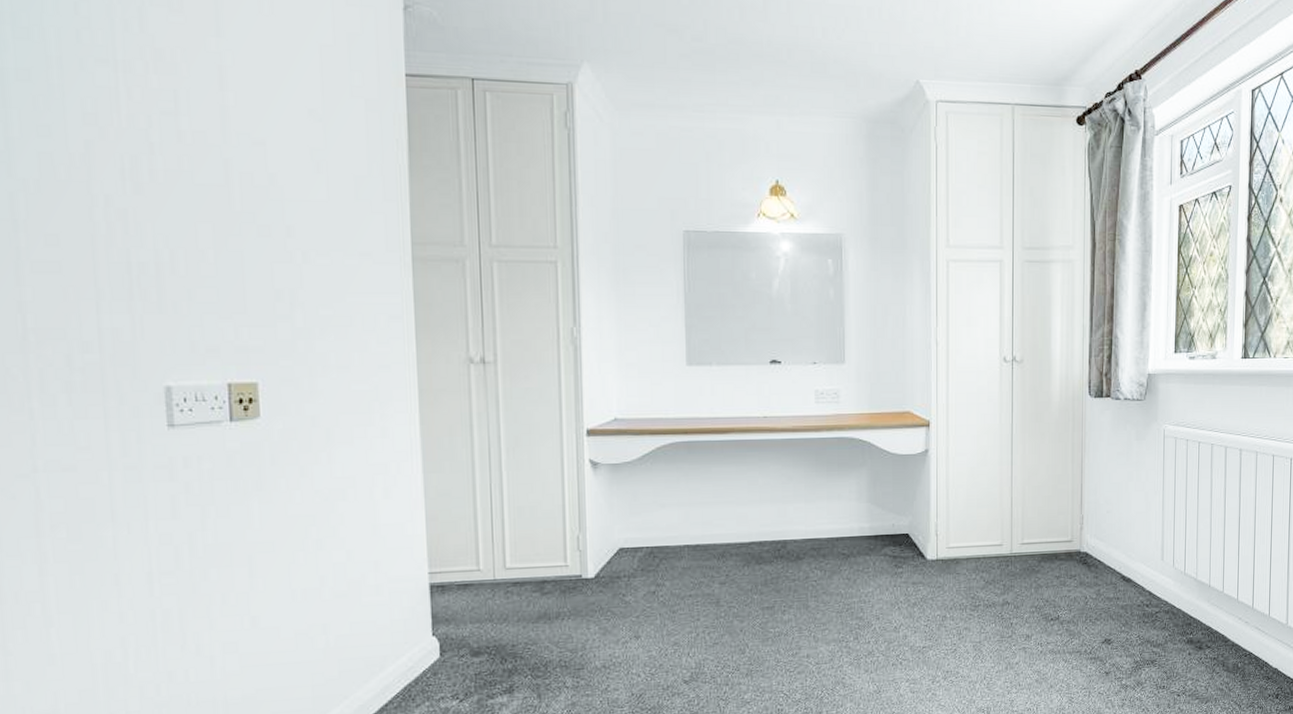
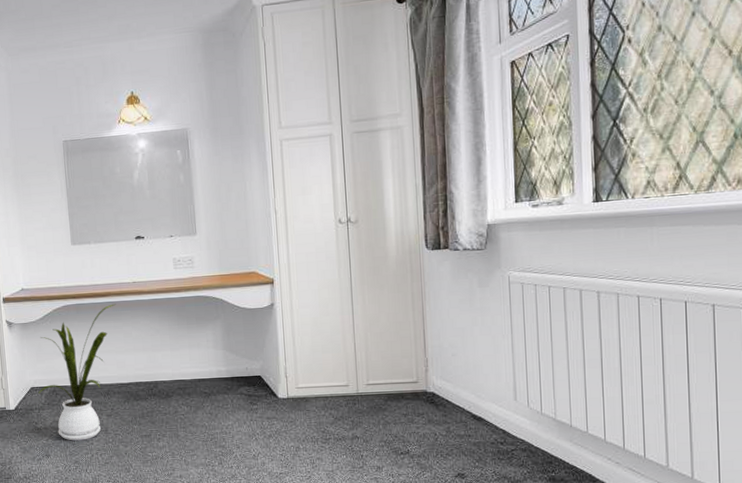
house plant: none [629,443,741,617] -> present [38,304,116,441]

